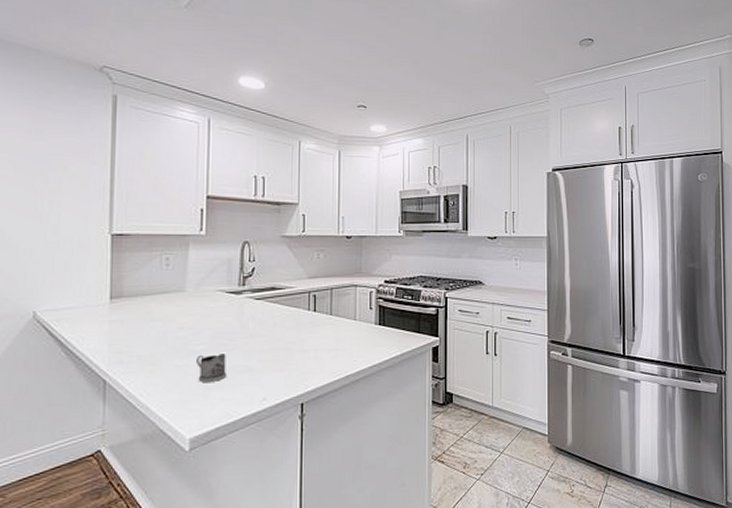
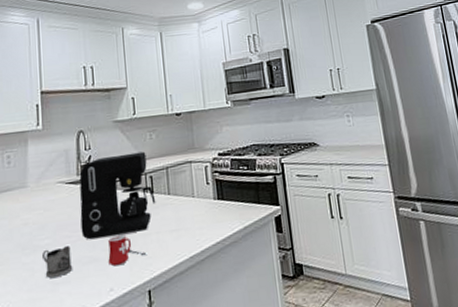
coffee maker: none [238,270,317,350] -> present [79,151,156,240]
mug: none [264,348,303,378] -> present [108,234,147,267]

